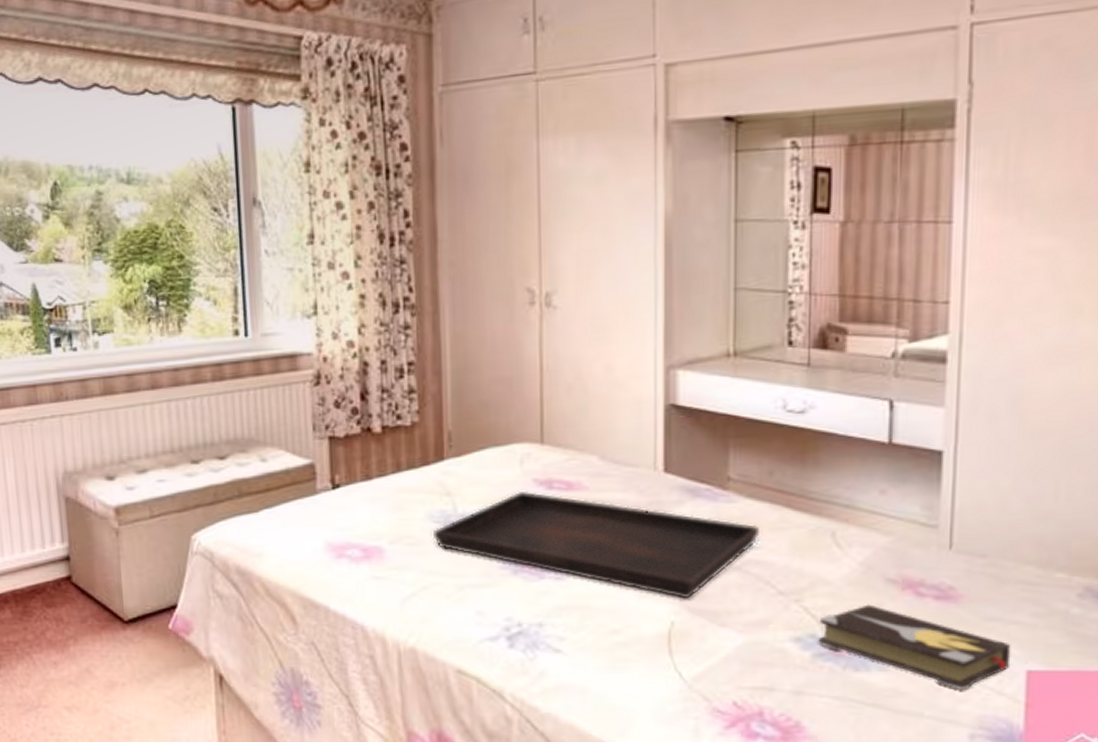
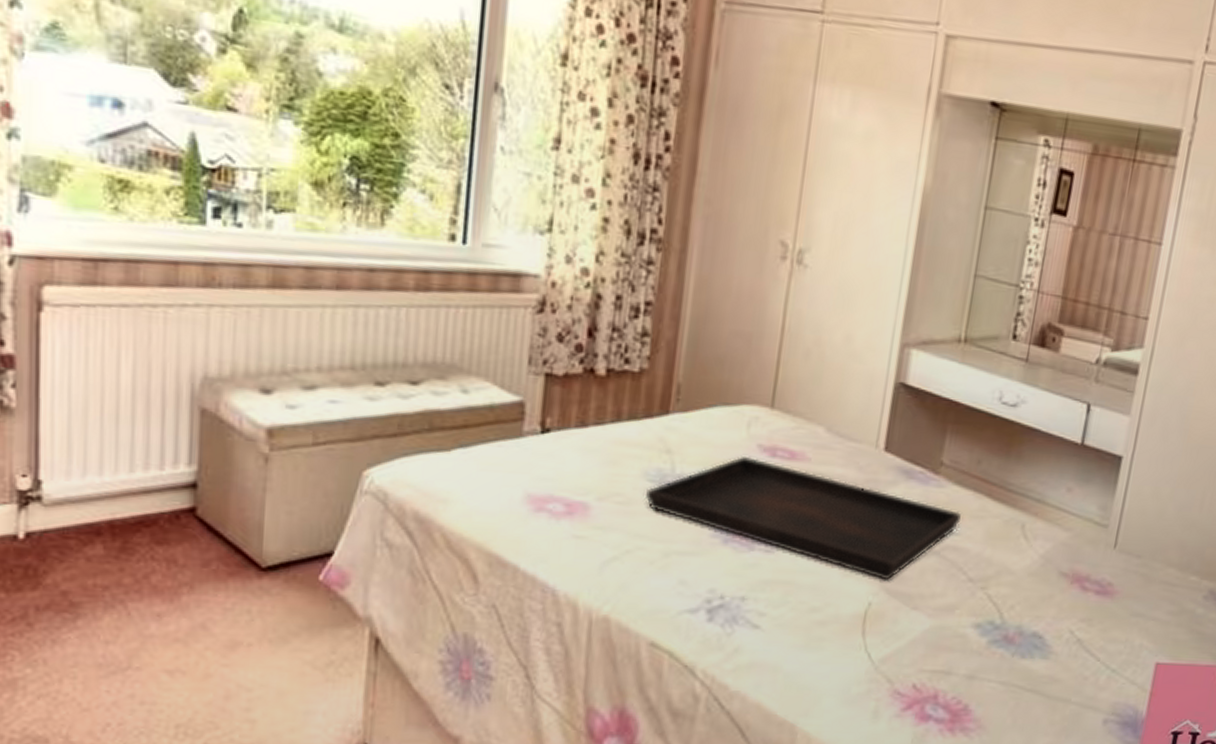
hardback book: present [818,604,1012,691] -> none [994,595,1148,680]

